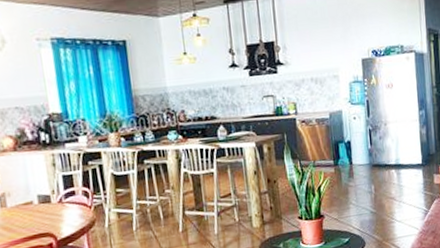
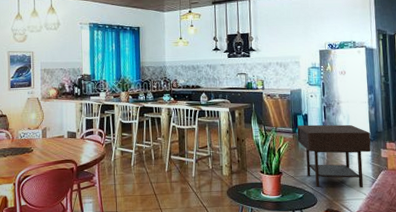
side table: none [339,149,423,228] -> present [297,124,371,189]

